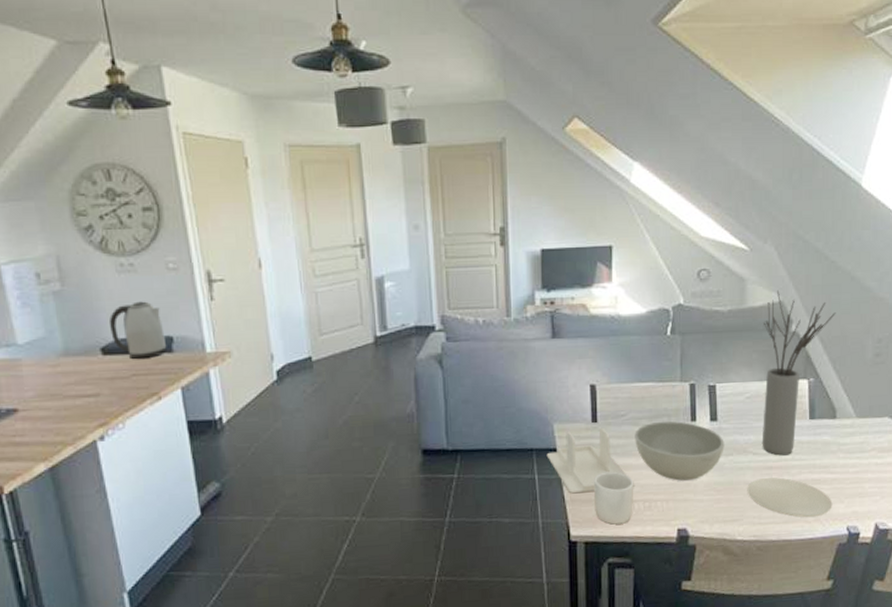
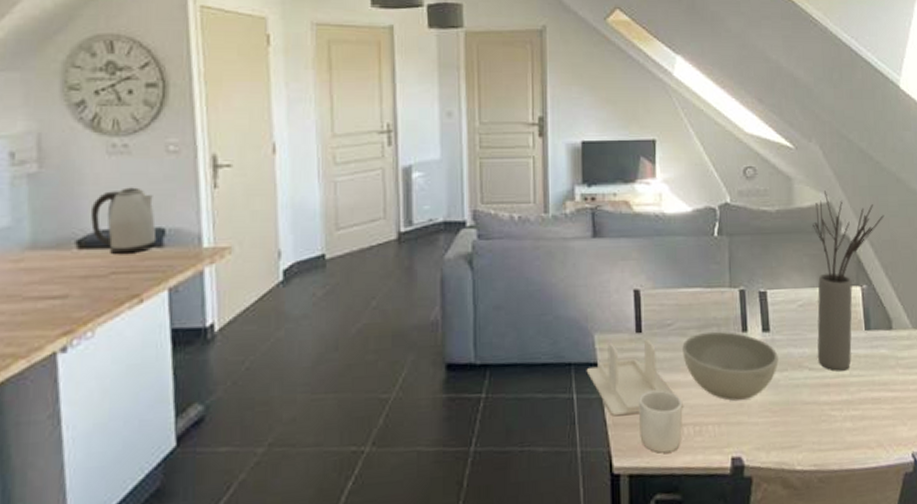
plate: present [747,477,833,518] -> none [804,396,895,443]

